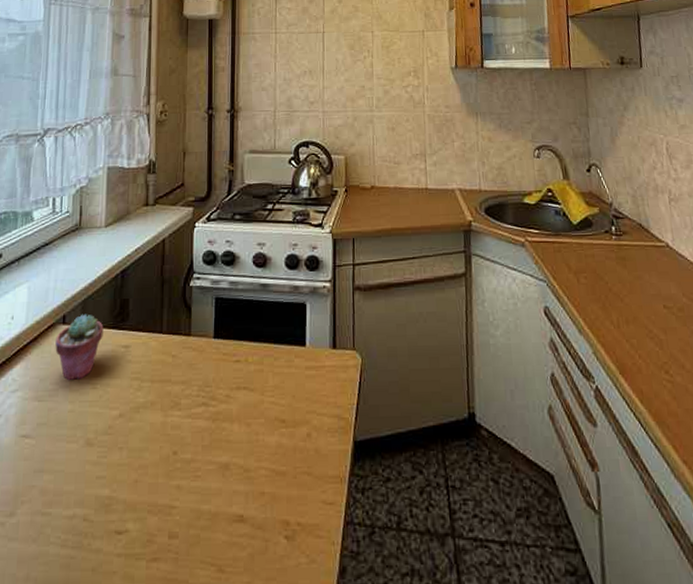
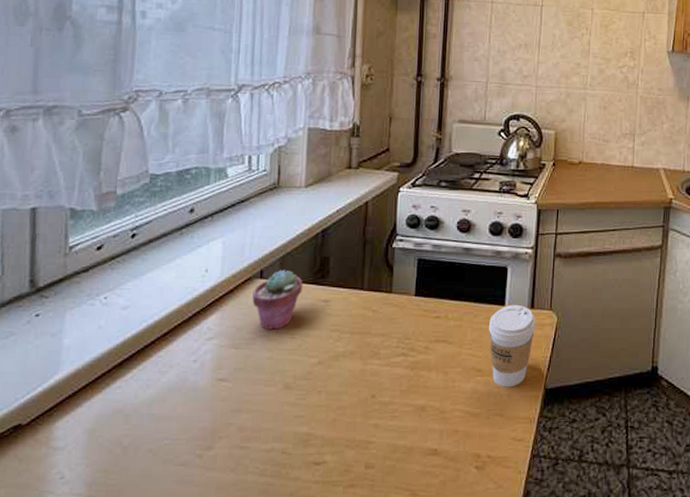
coffee cup: none [291,344,340,441] -> present [489,304,536,387]

